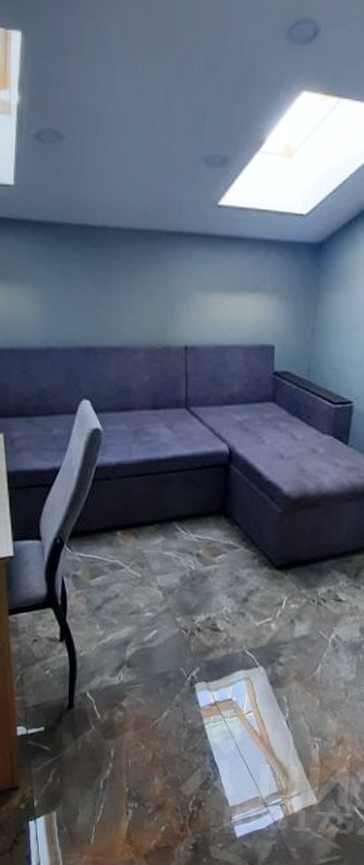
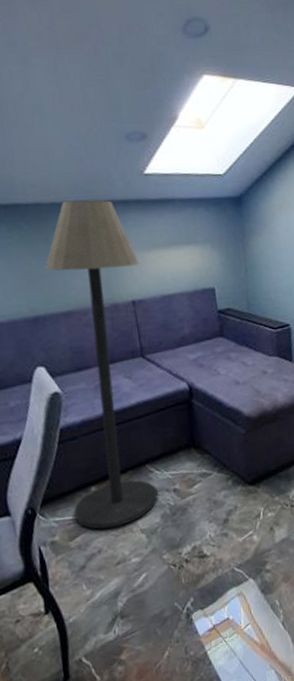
floor lamp: none [98,227,198,577] -> present [45,200,159,529]

